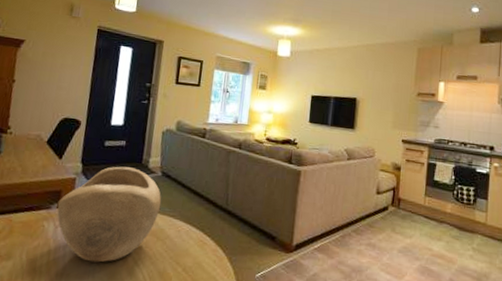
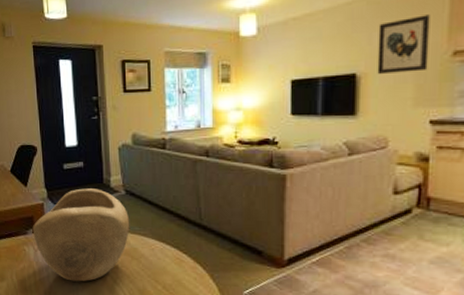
wall art: none [370,64,405,104] -> present [377,14,430,74]

